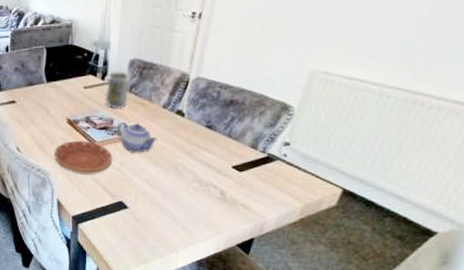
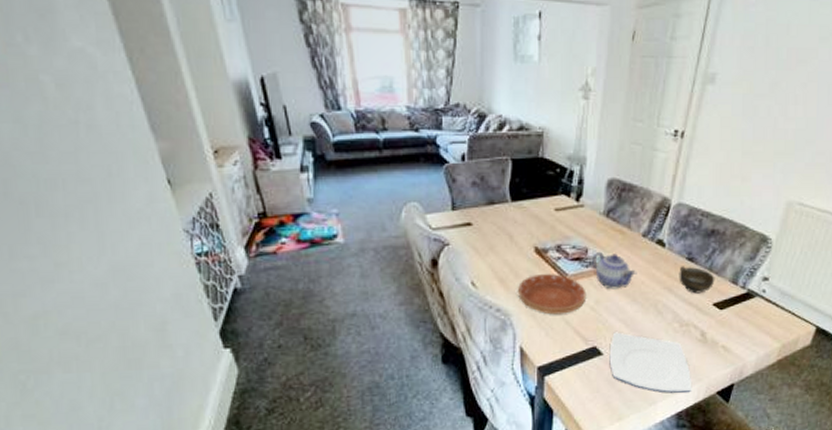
vase: present [106,71,130,109] -> none [580,191,608,237]
plate: none [134,189,212,244] -> present [609,332,692,394]
cup: none [198,133,234,157] -> present [679,266,715,294]

